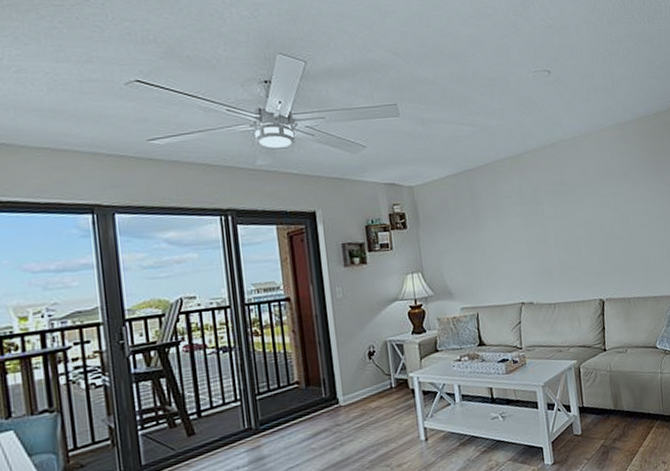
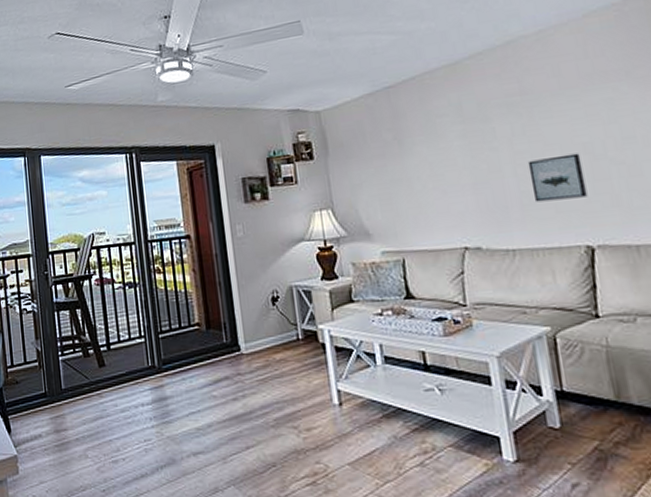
wall art: none [565,231,601,267] -> present [527,153,588,202]

